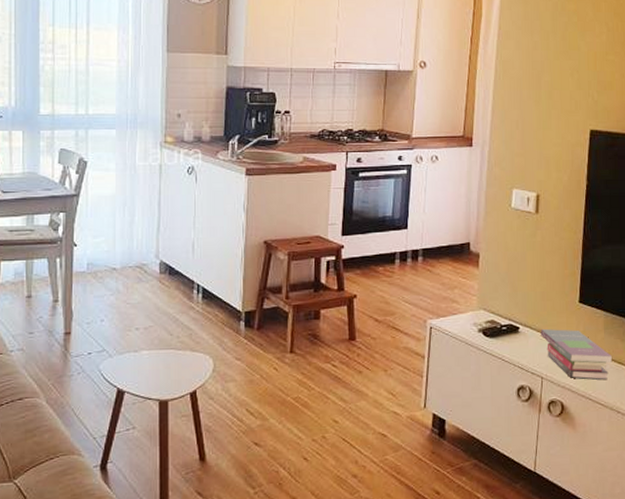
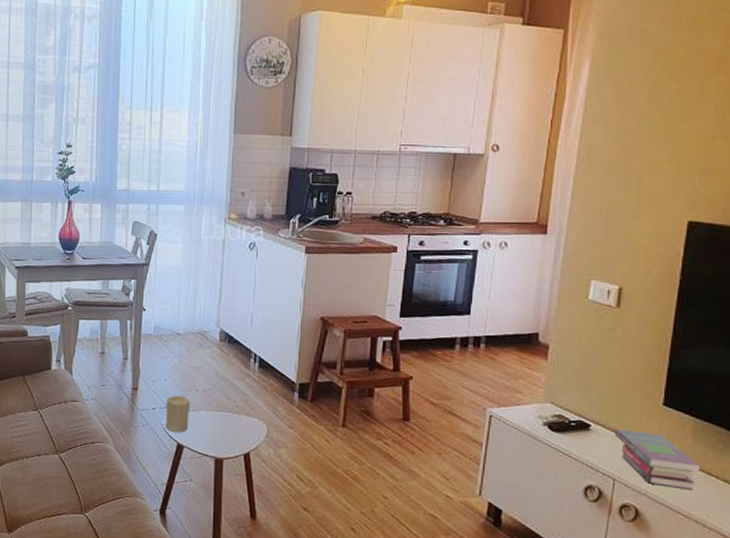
candle: none [103,336,131,378] -> present [165,395,191,433]

